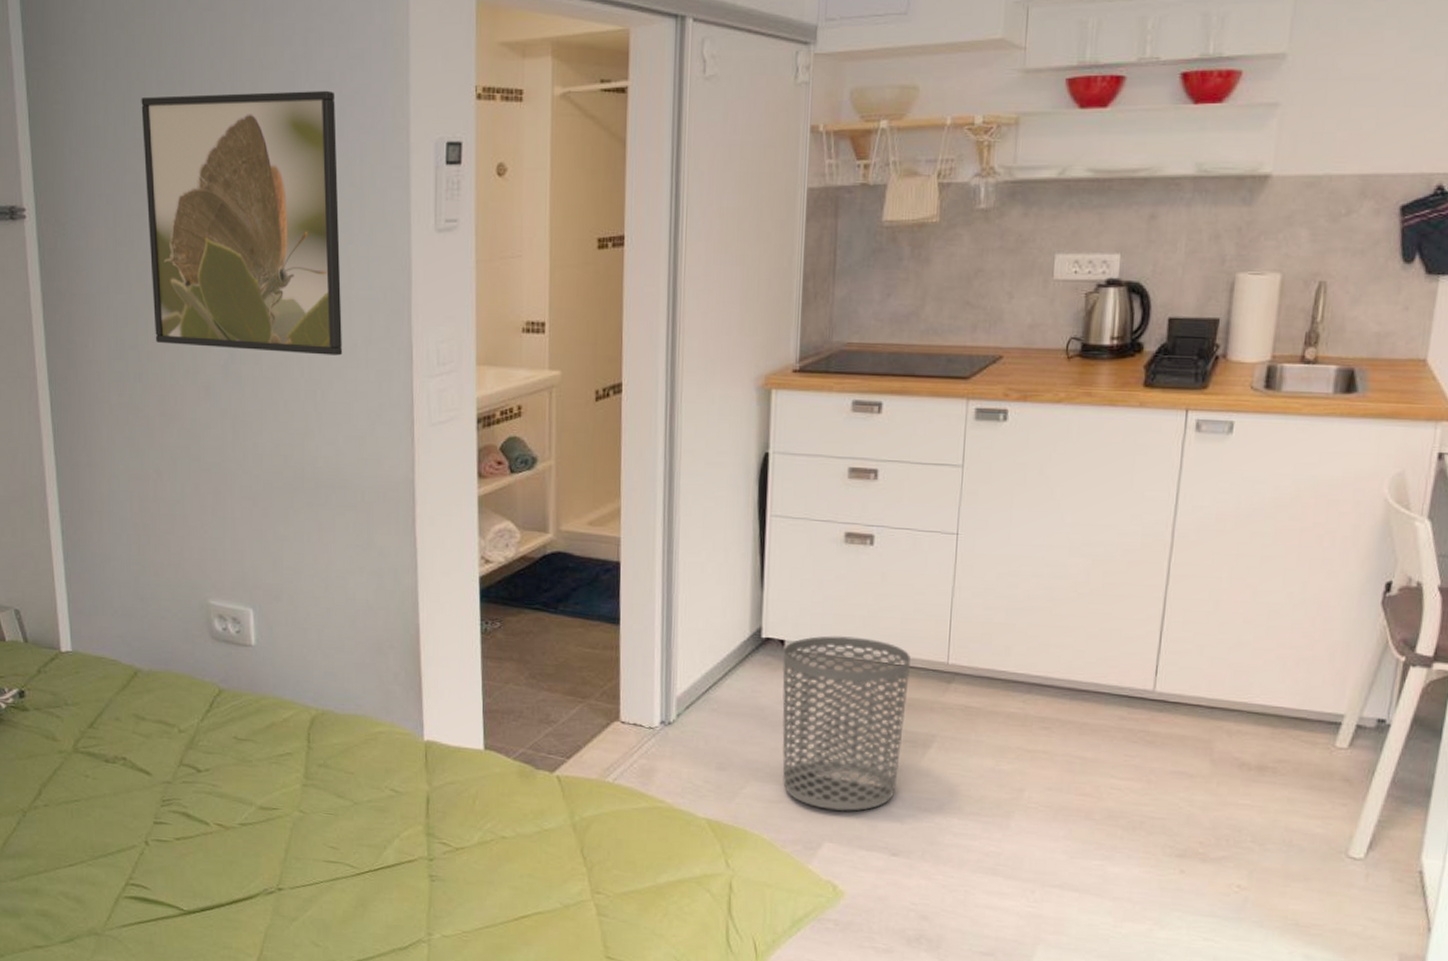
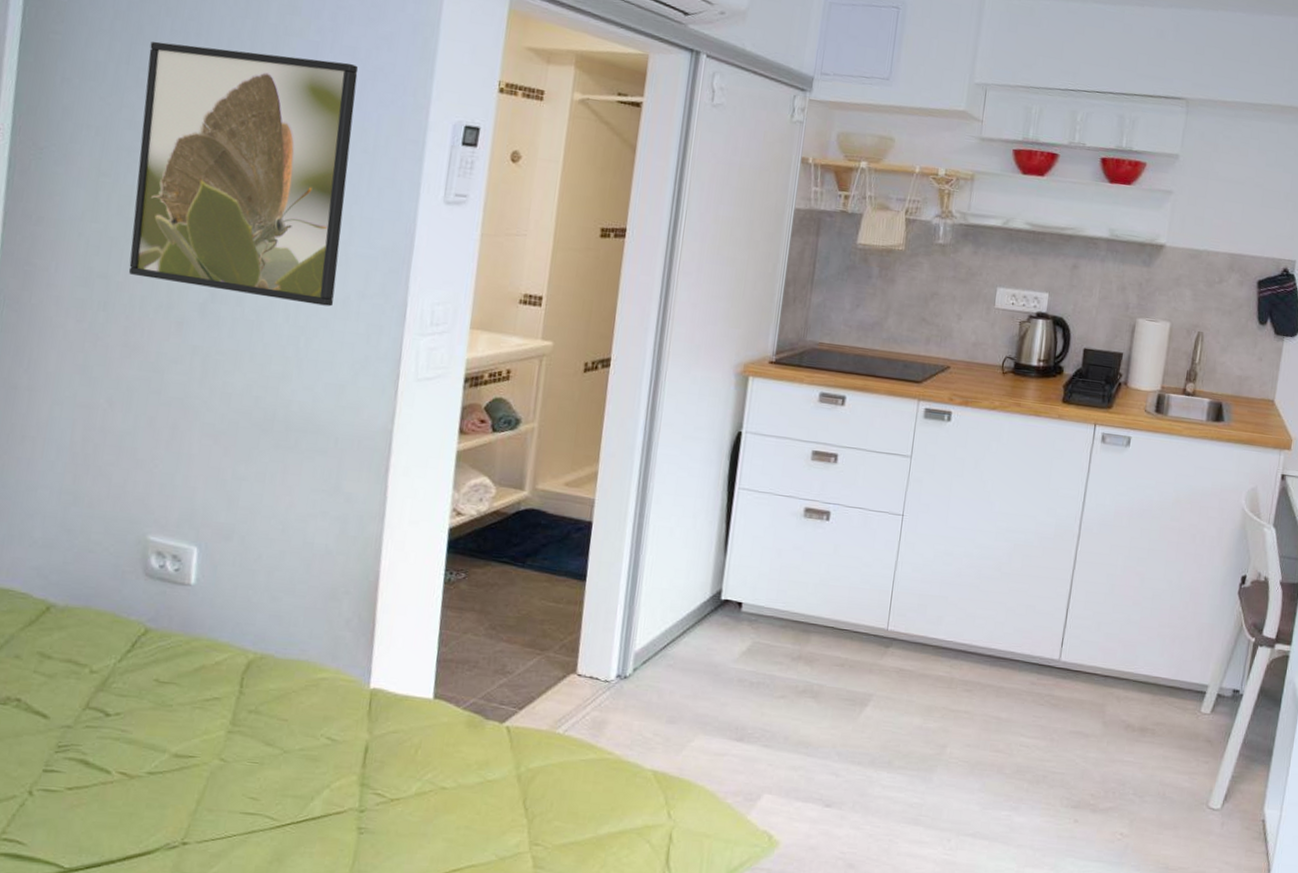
waste bin: present [782,635,910,812] -> none [729,600,855,765]

